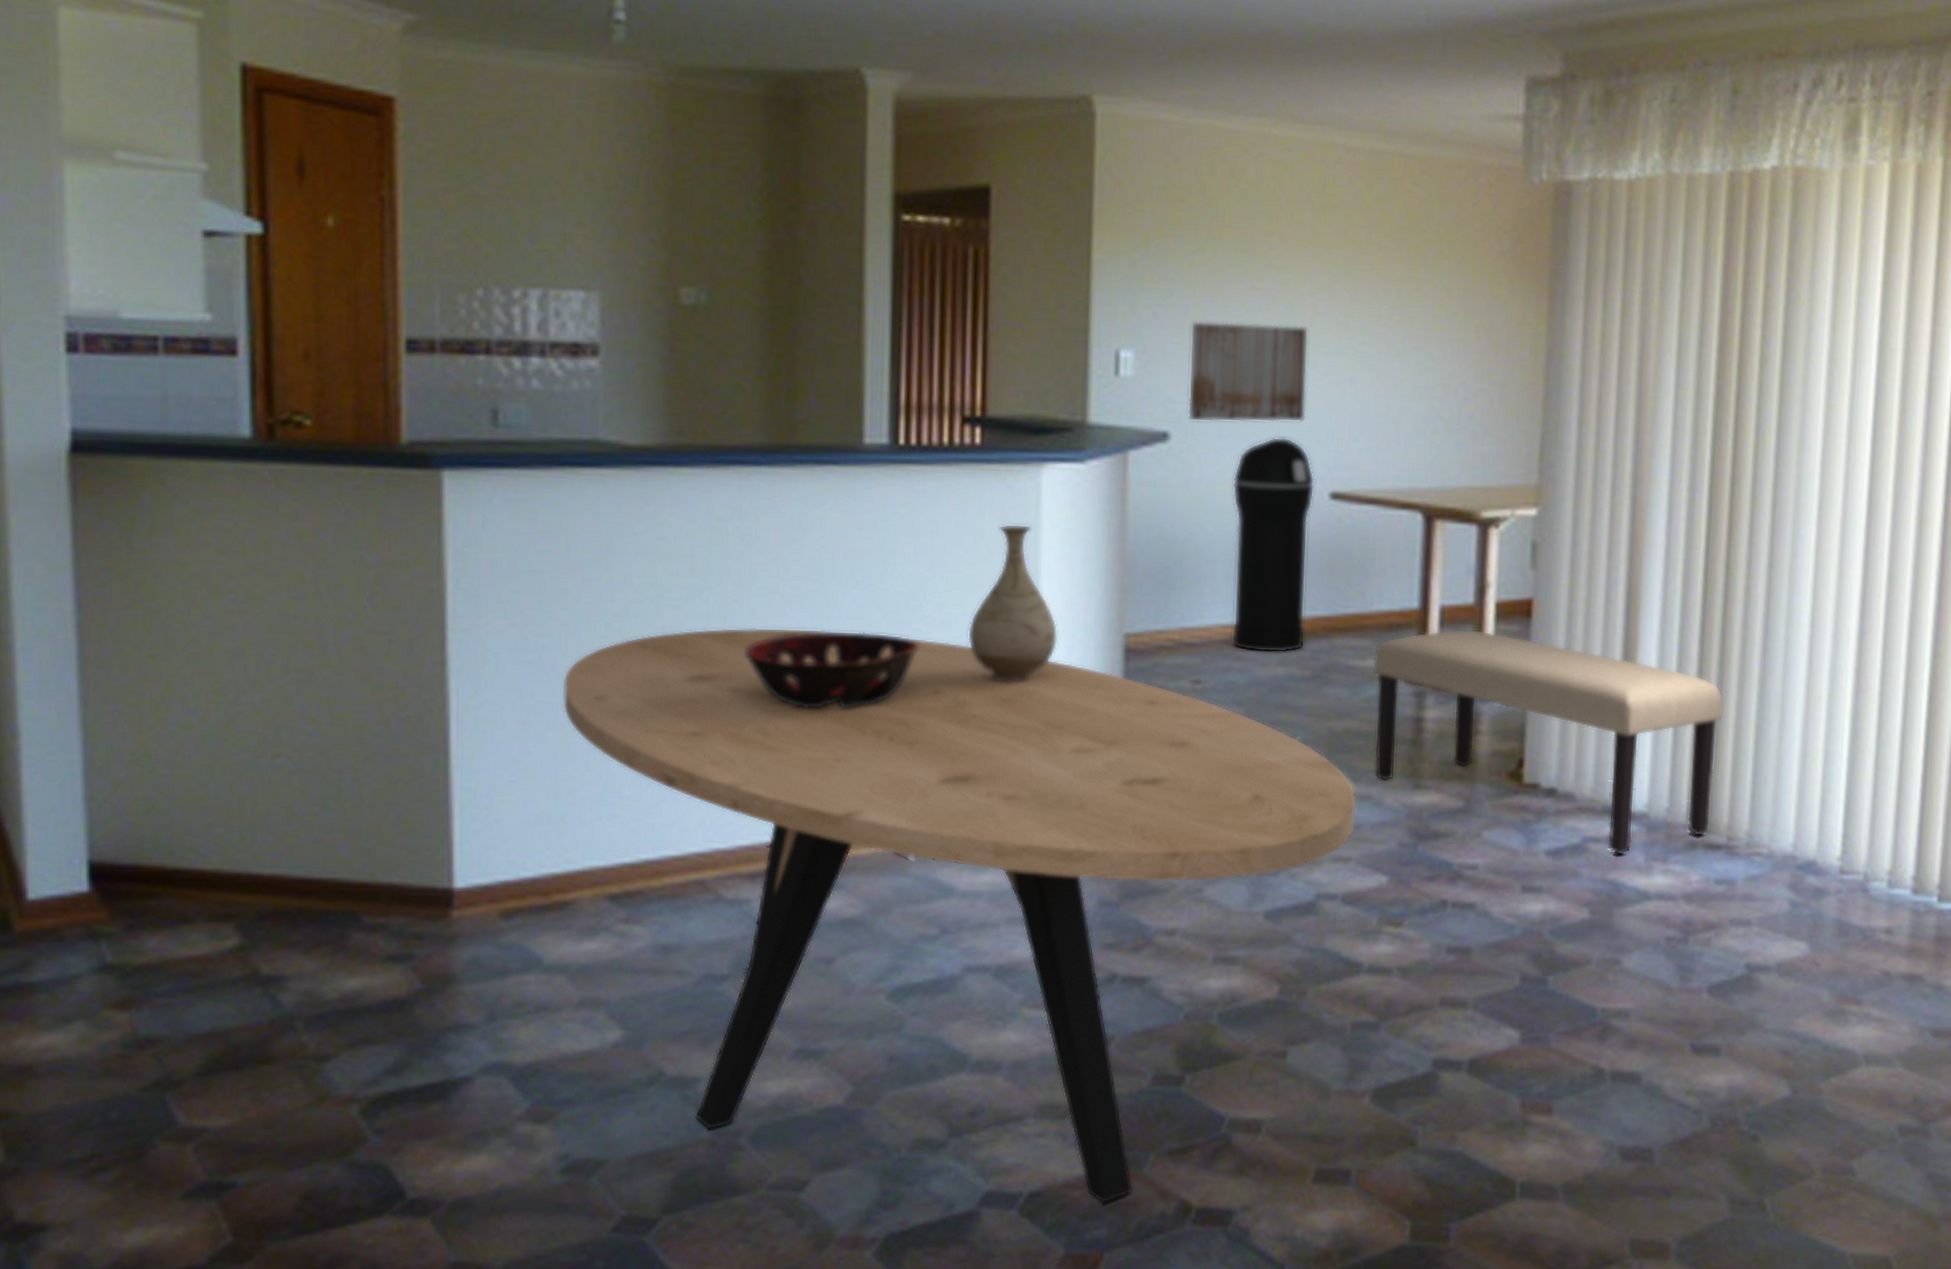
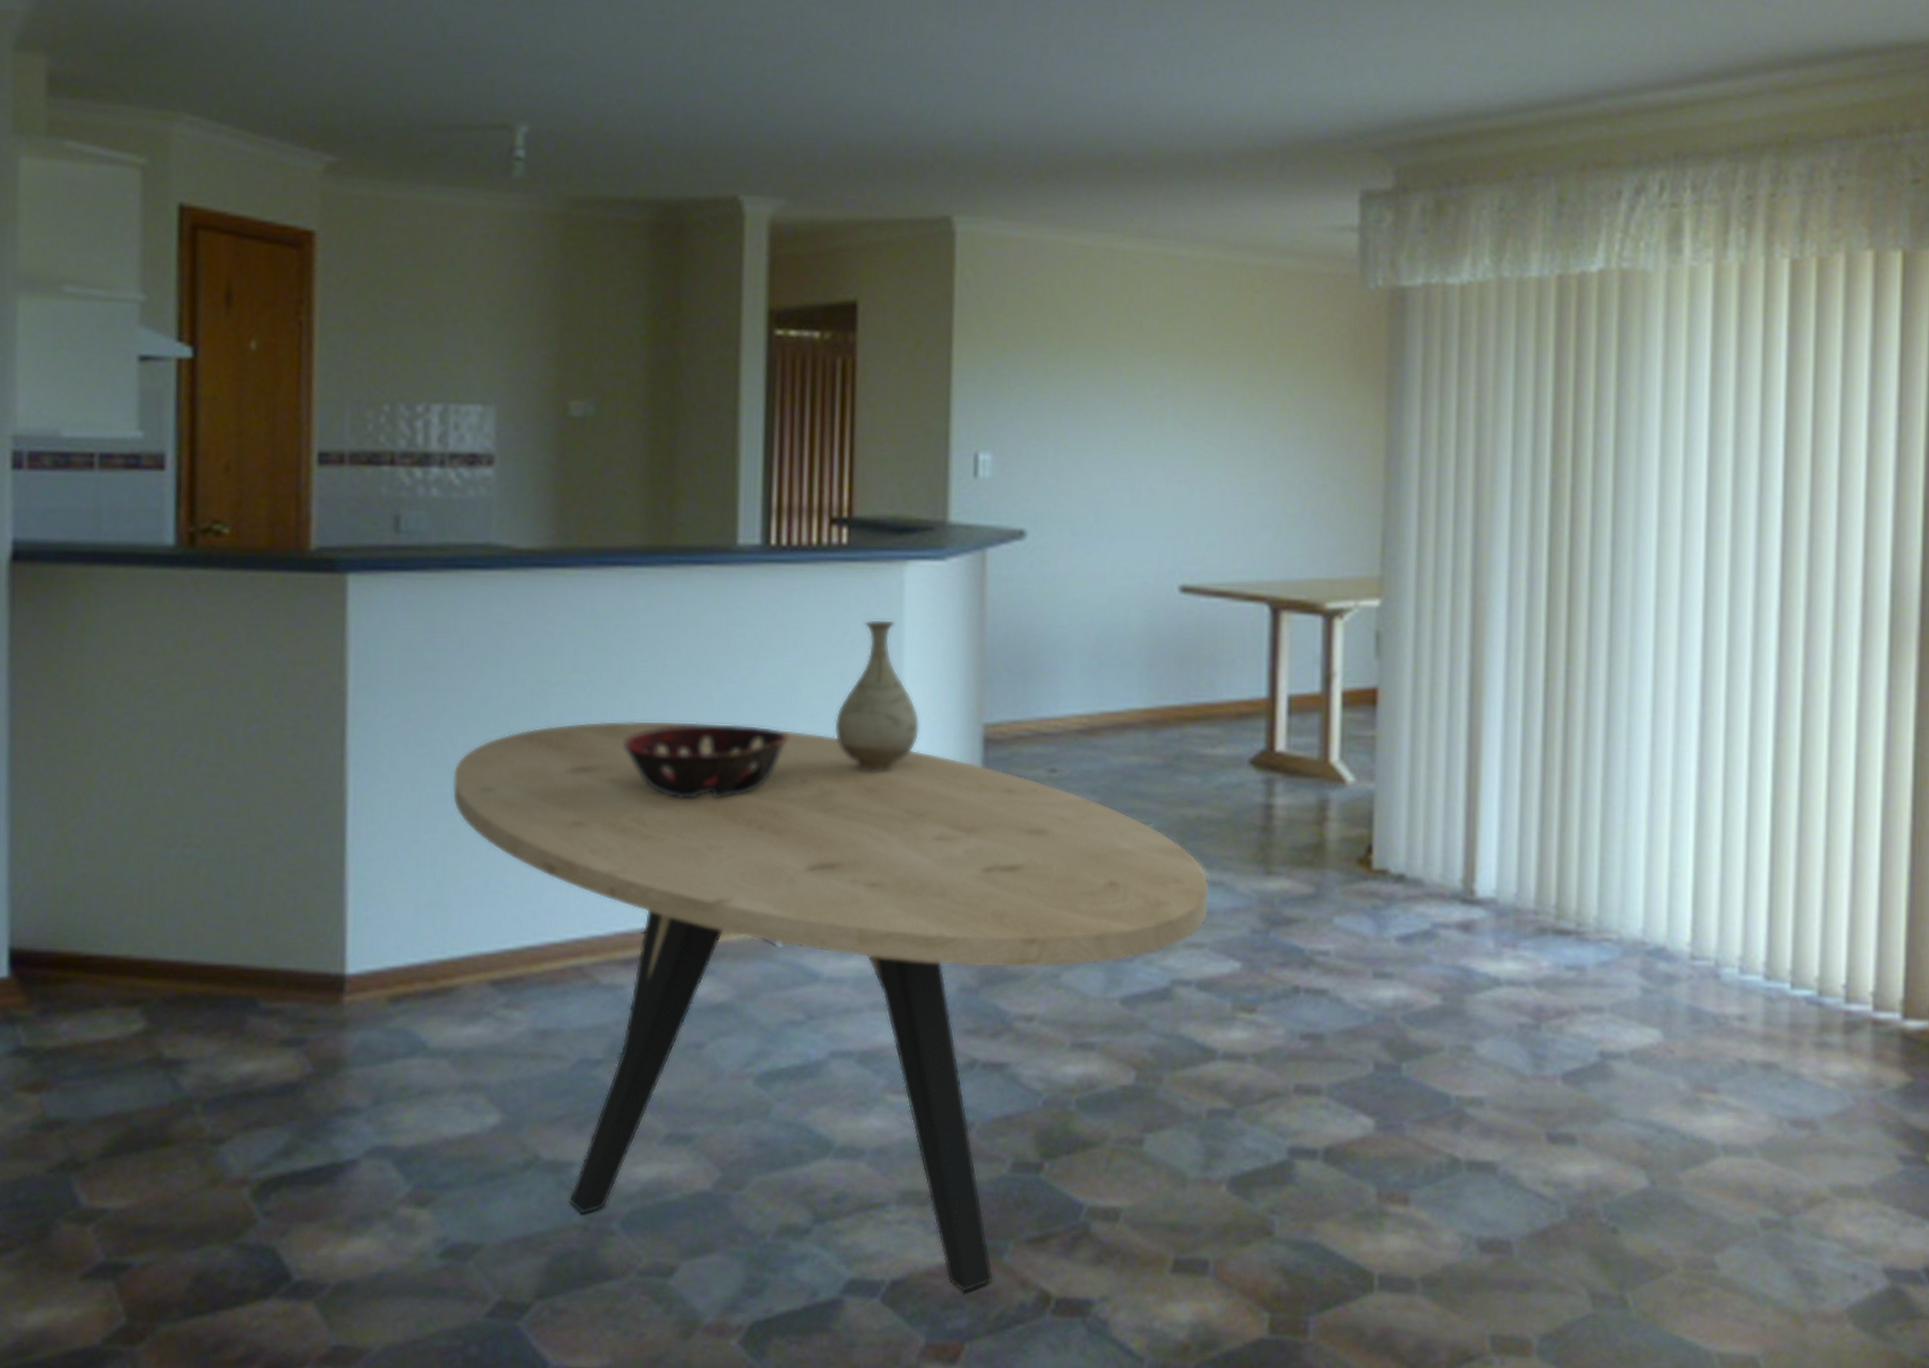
wall art: present [1187,321,1309,423] -> none [1042,424,1158,520]
trash can: present [1231,436,1315,653] -> none [1086,533,1165,742]
bench: present [1373,629,1725,855] -> none [1223,717,1569,941]

